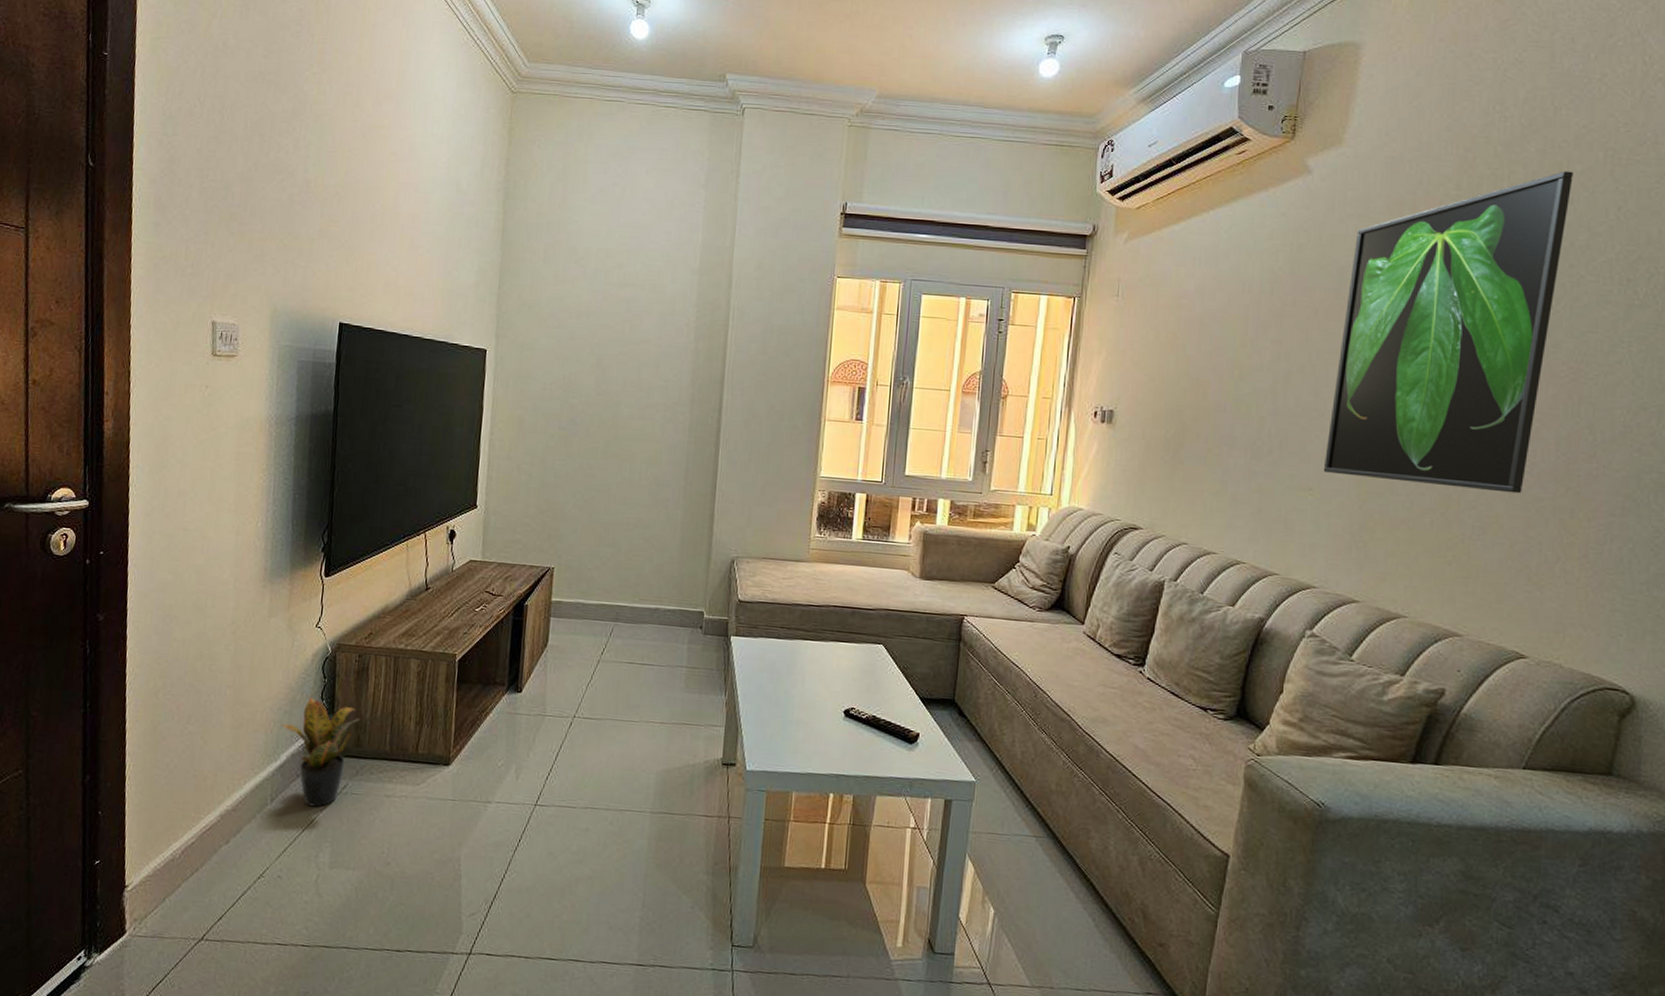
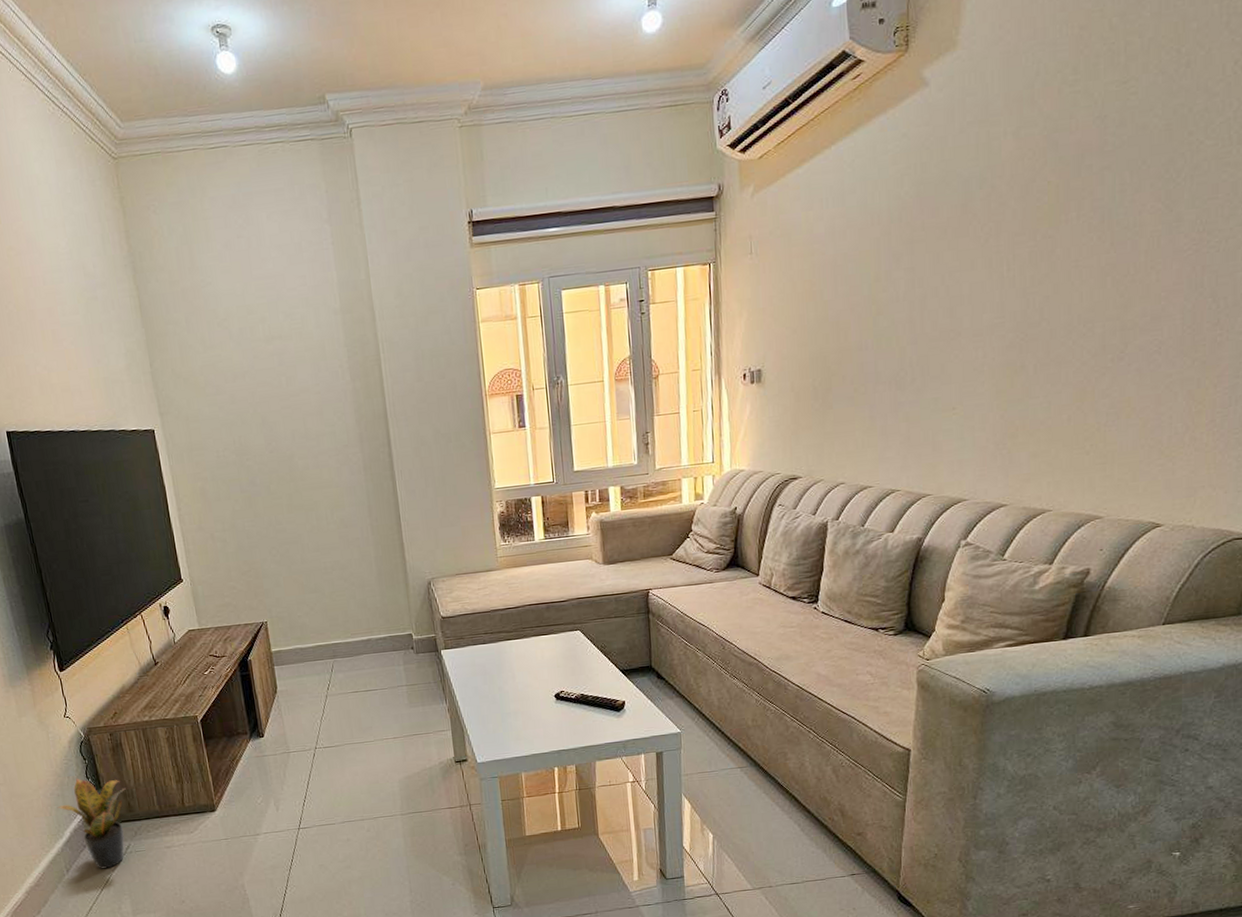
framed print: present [1323,171,1573,494] -> none [964,30,1189,390]

